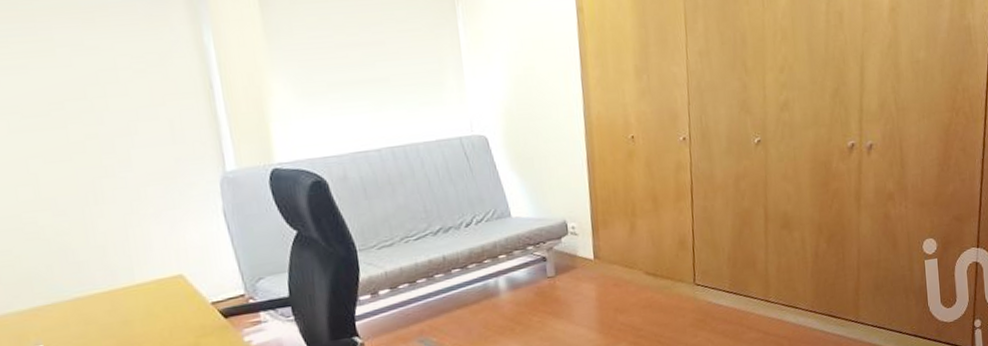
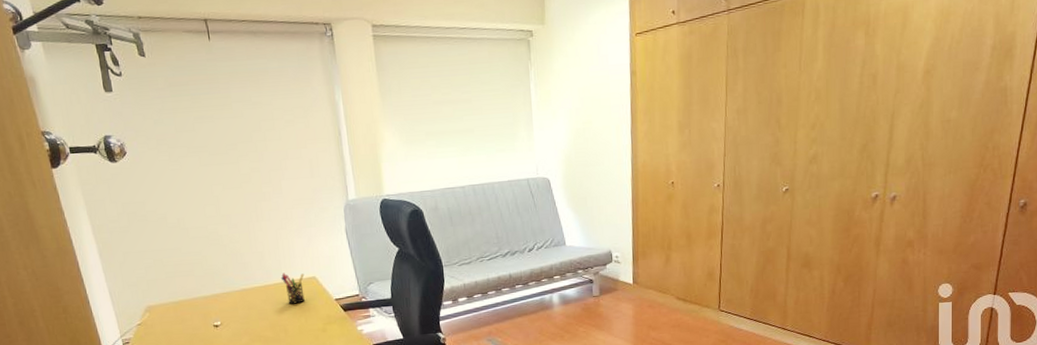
pen holder: none [132,271,168,314] -> present [280,272,305,304]

